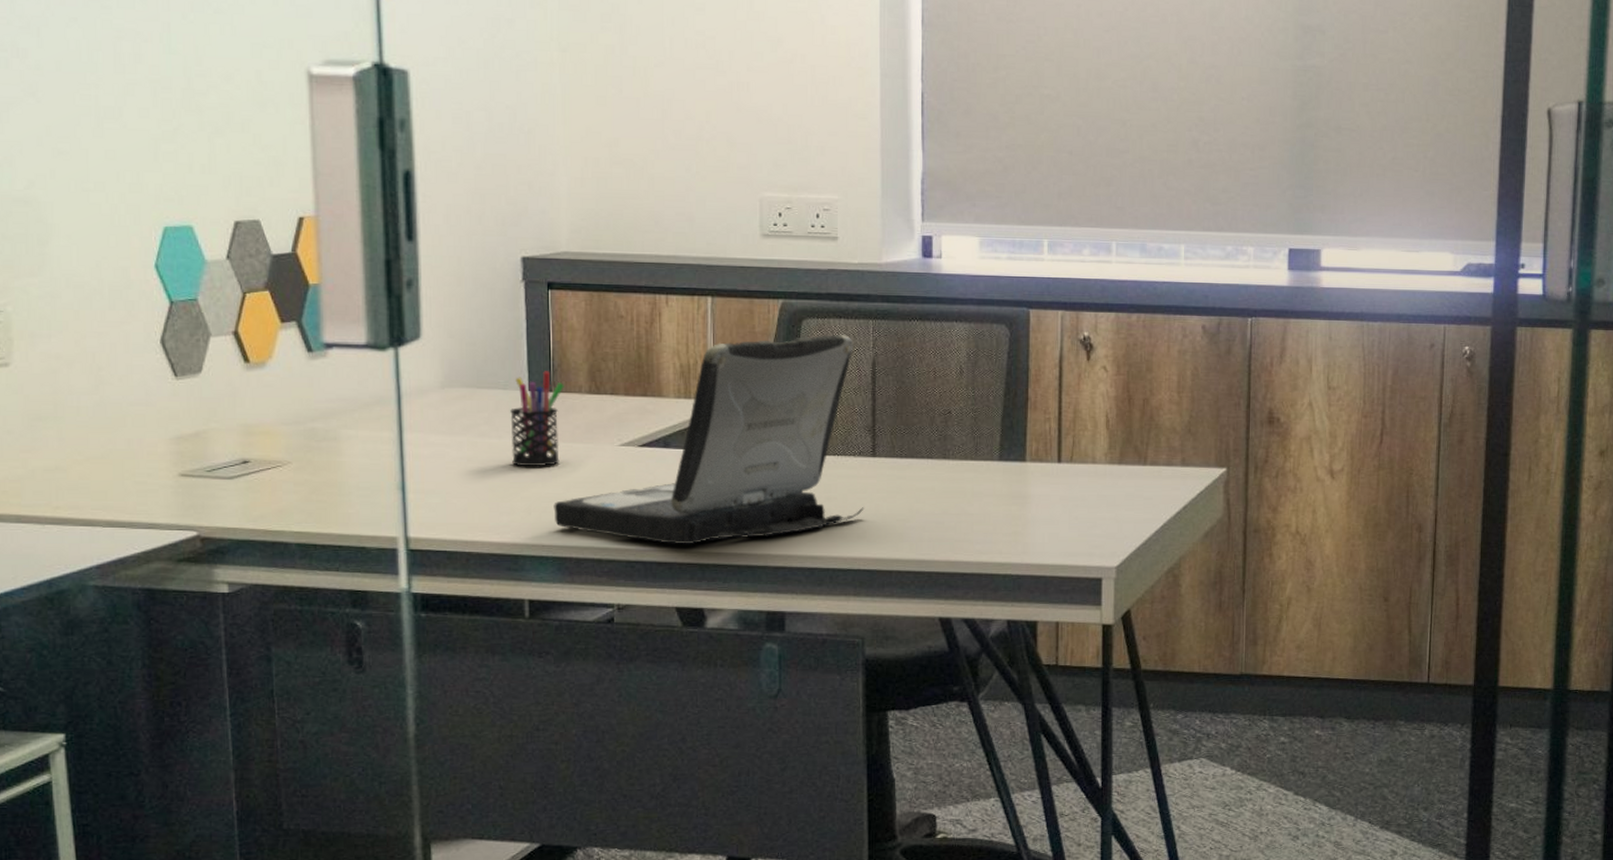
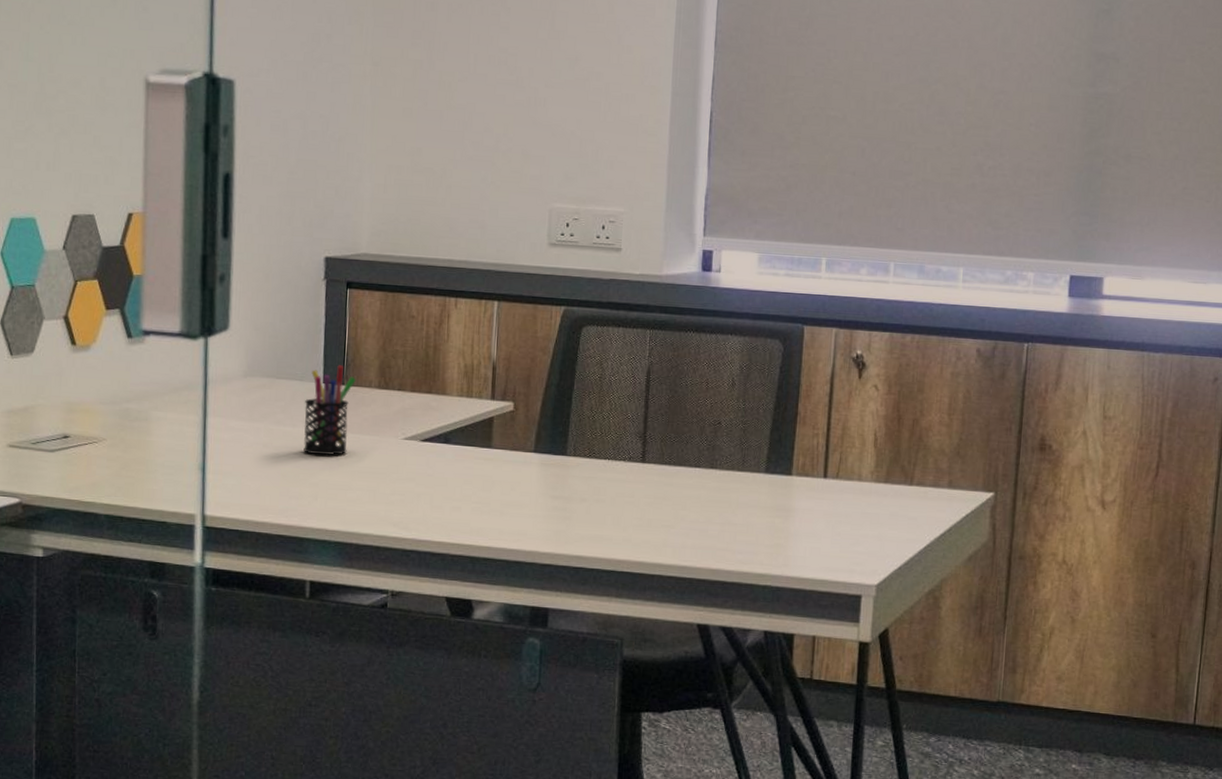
laptop: present [553,335,864,545] -> none [338,342,631,538]

